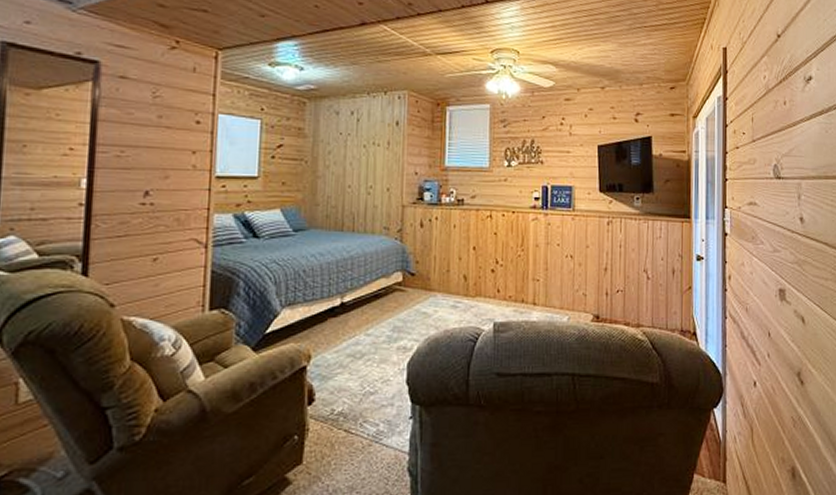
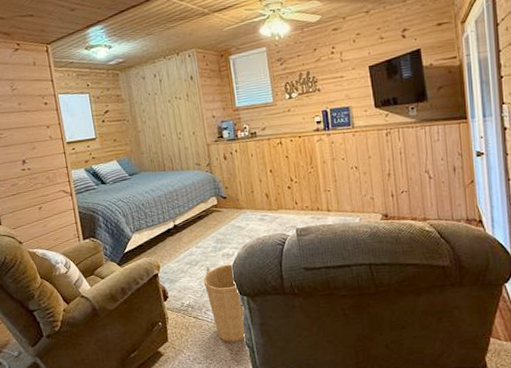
basket: none [366,361,412,468] -> present [203,264,246,342]

